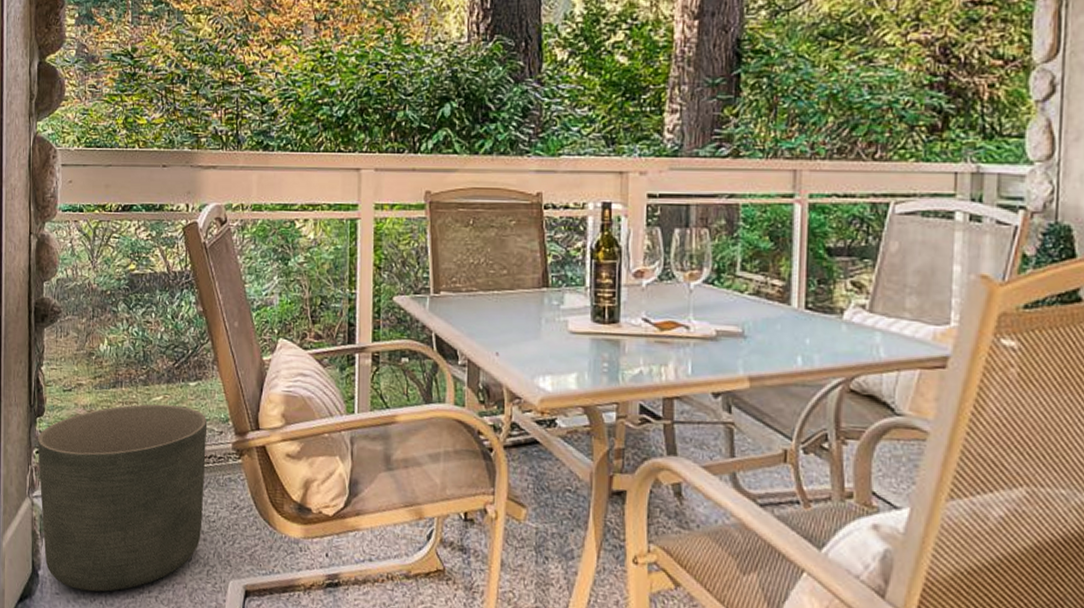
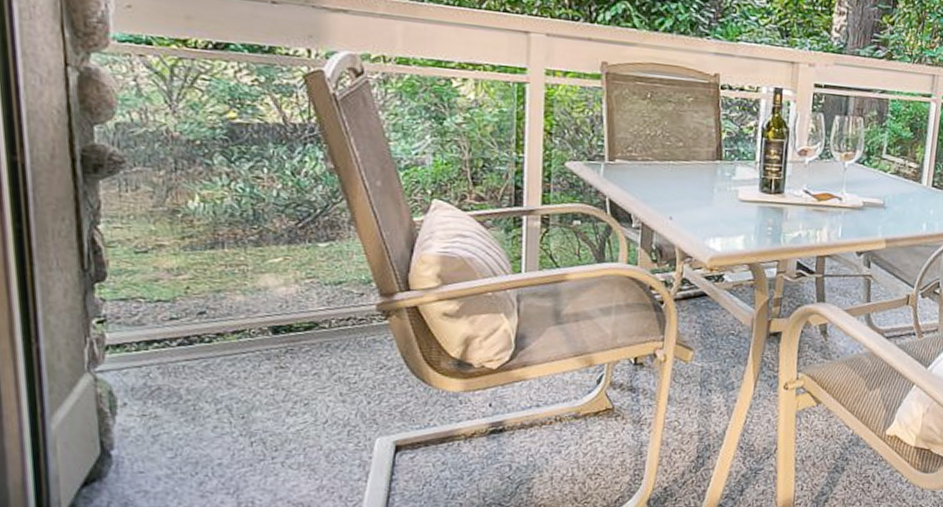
planter: present [37,404,208,592] -> none [97,266,344,466]

